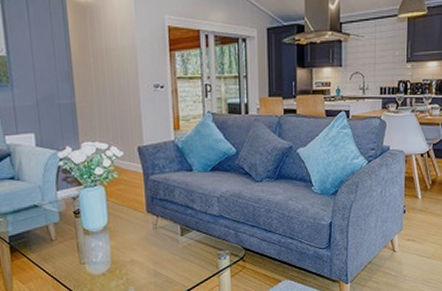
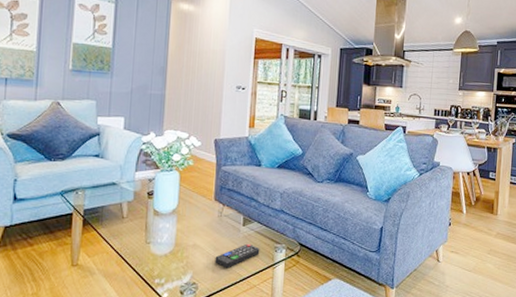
remote control: none [155,253,203,281] -> present [214,243,260,268]

